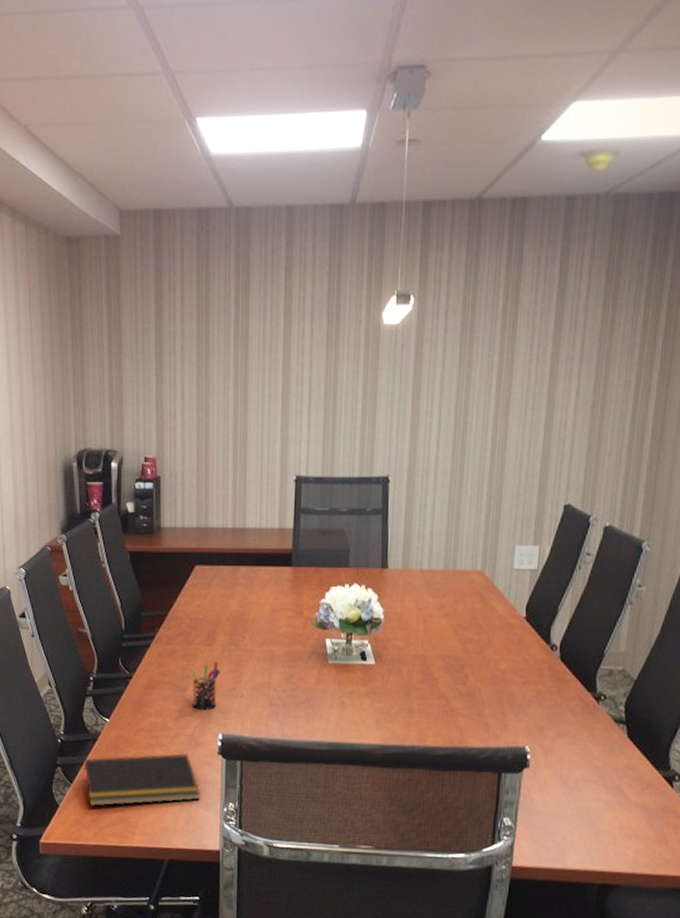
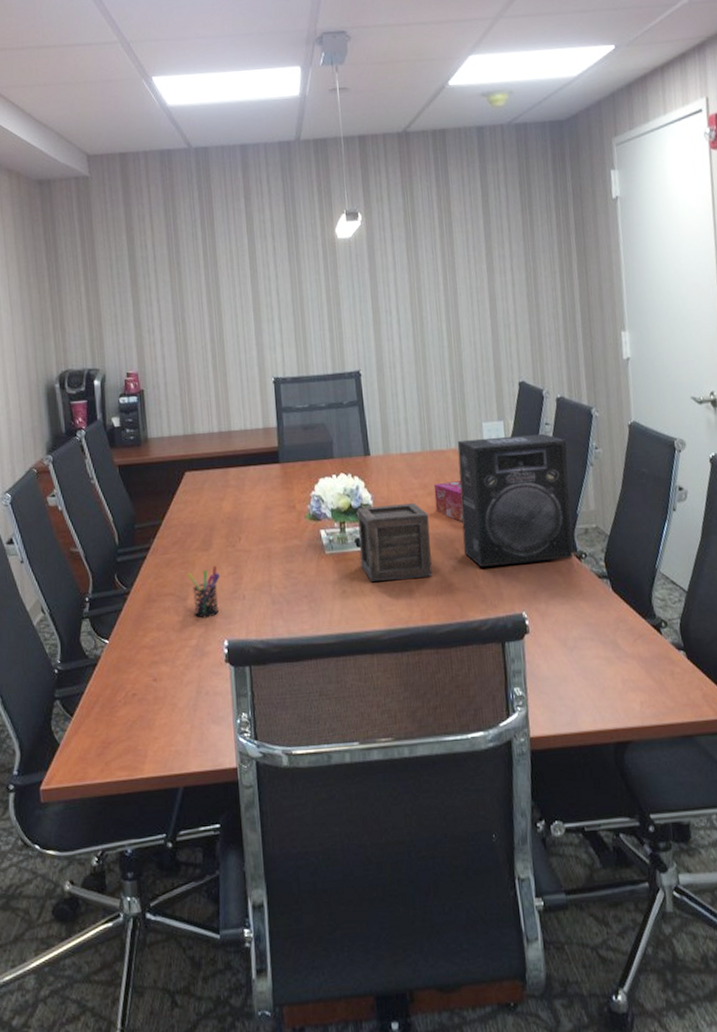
notepad: present [82,752,201,807] -> none [83,665,212,740]
speaker: none [363,562,607,699] -> present [357,434,574,582]
tissue box: none [450,604,481,648] -> present [433,481,464,522]

